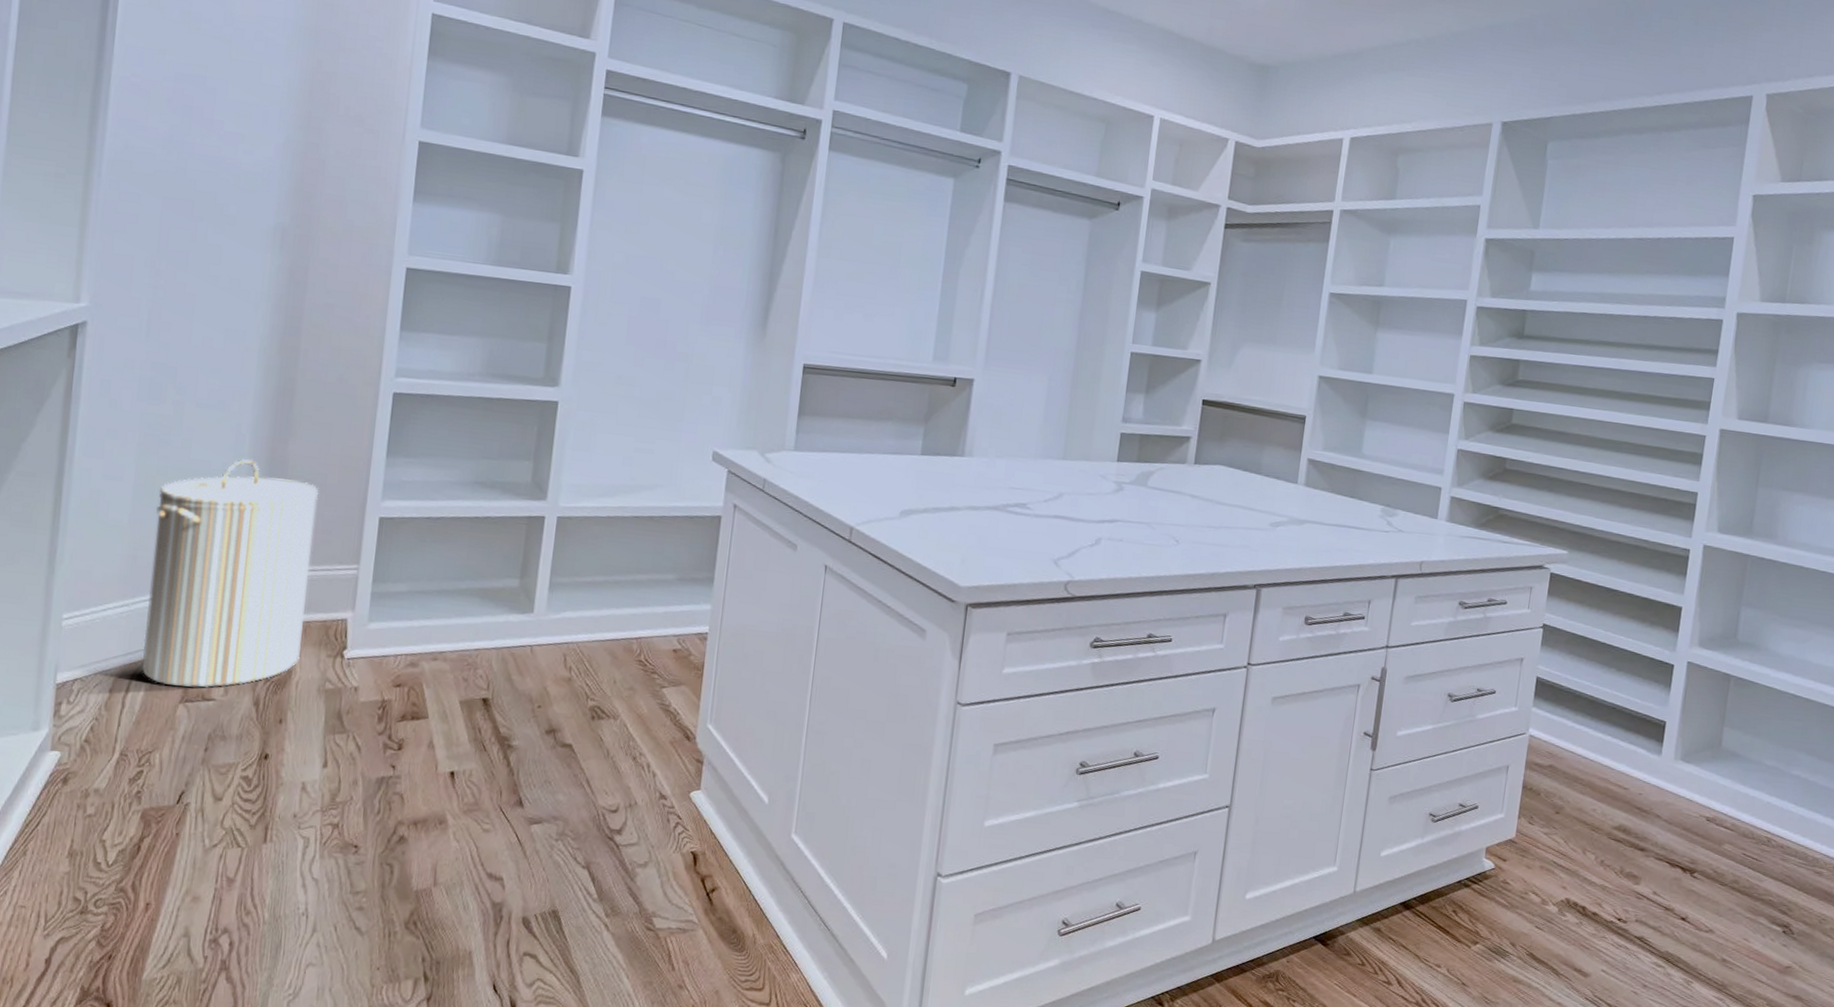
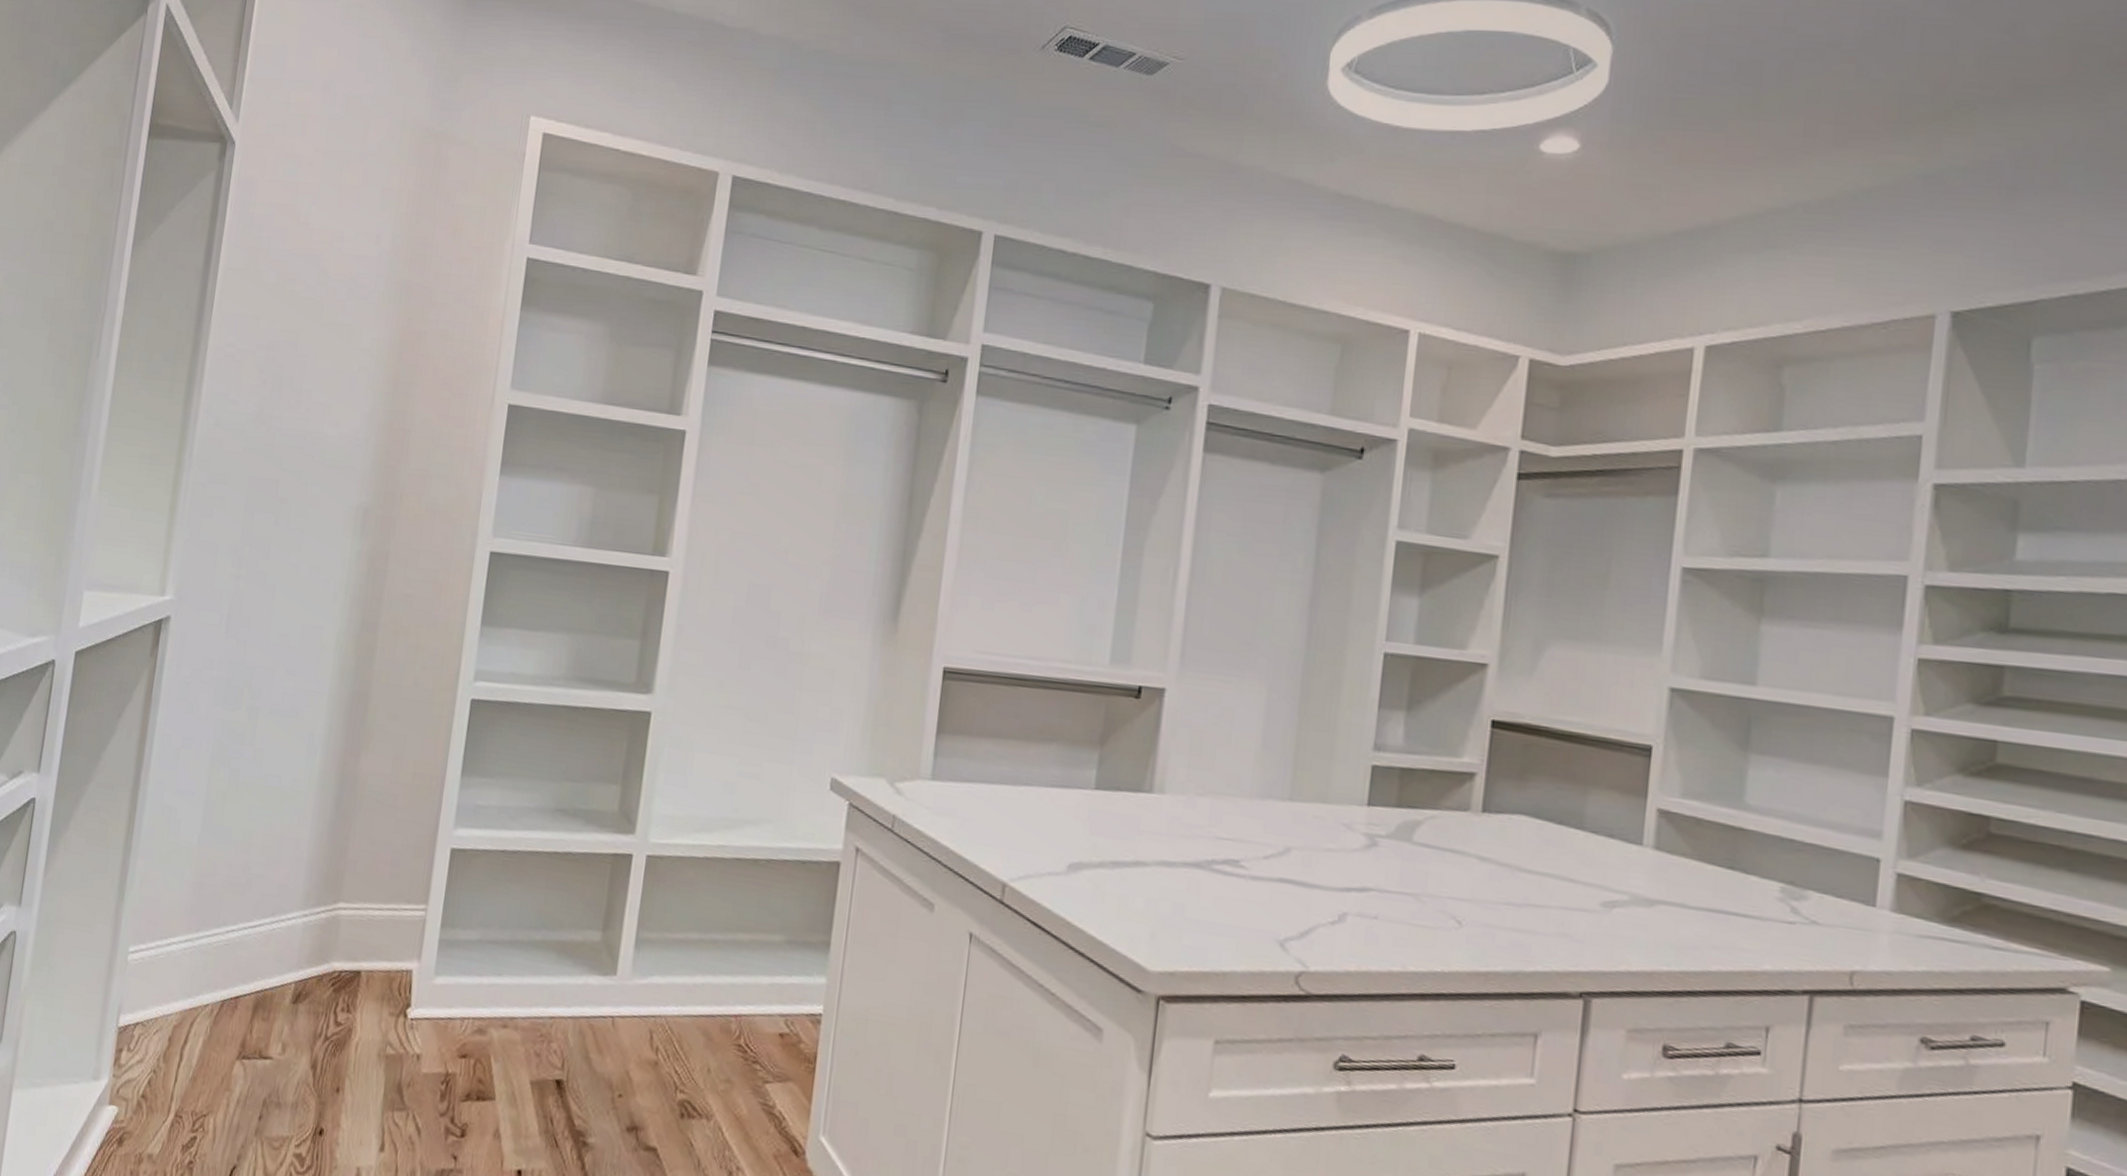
laundry hamper: present [142,459,319,688] -> none [202,774,389,1044]

